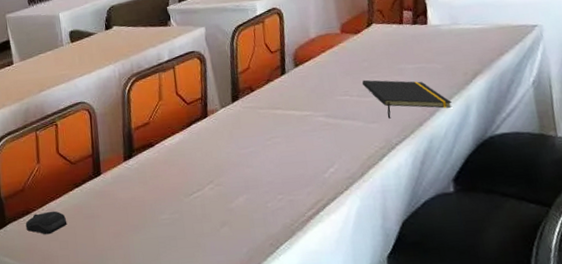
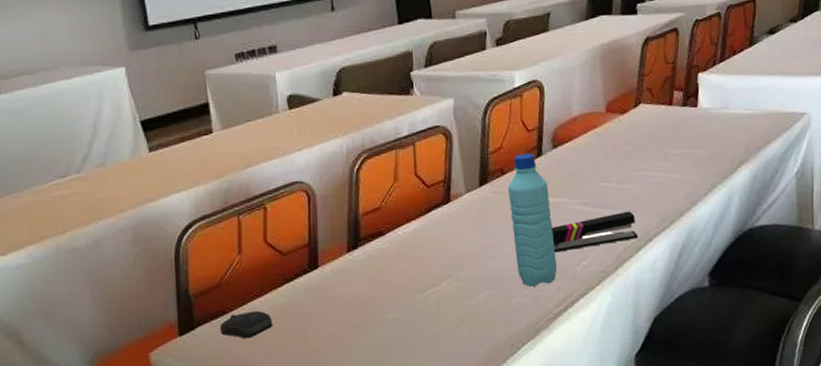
water bottle: none [257,72,307,192] -> present [507,153,557,287]
stapler: none [299,122,381,161] -> present [551,211,639,253]
notepad: present [361,79,452,119] -> none [624,165,715,208]

